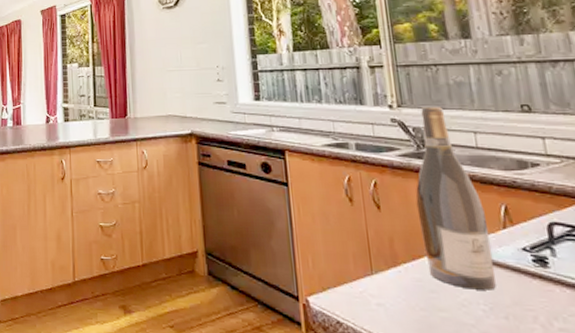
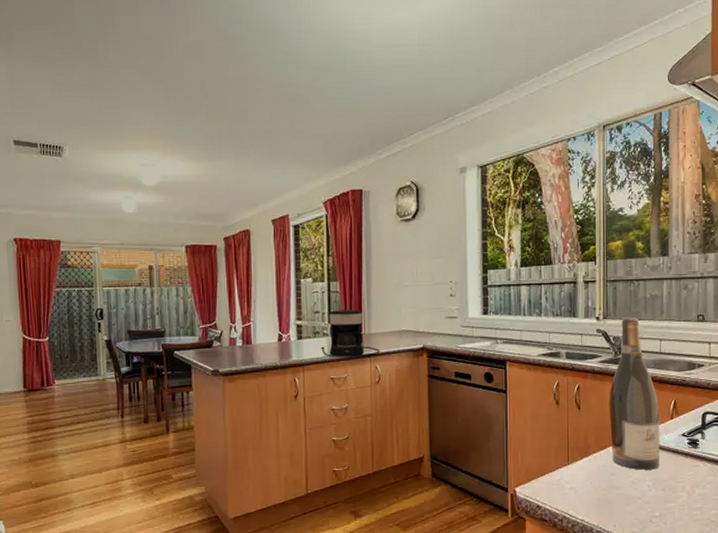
coffee maker: none [87,93,146,142] -> present [321,309,380,358]

